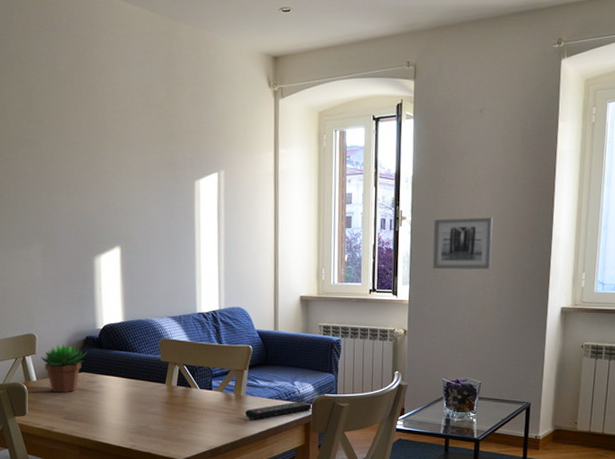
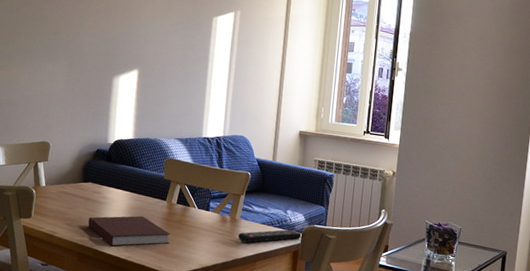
succulent plant: present [40,344,88,393] -> none [51,154,97,200]
notebook: none [86,402,174,436] -> present [88,216,171,247]
wall art: present [432,217,493,270] -> none [423,73,481,124]

